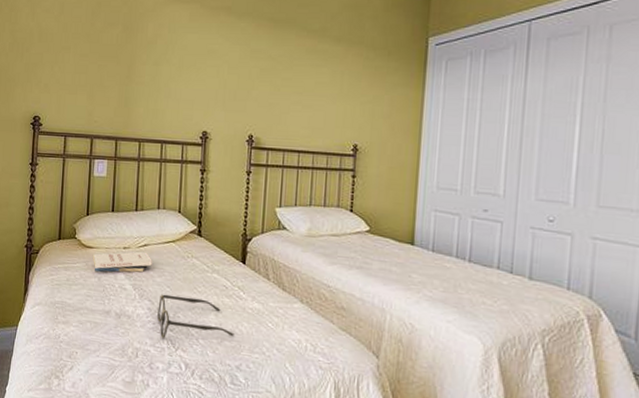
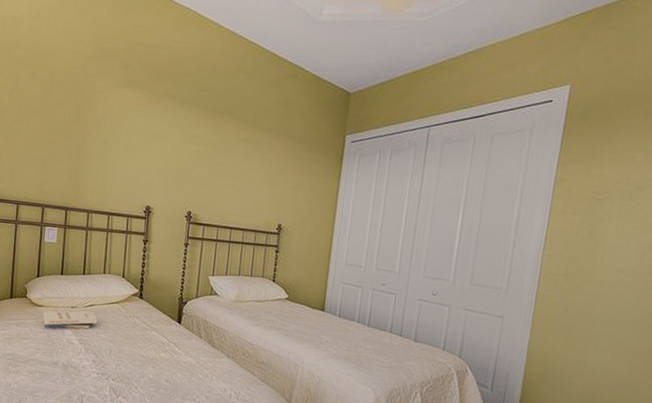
eyeglasses: present [157,294,234,338] -> none [101,348,169,387]

